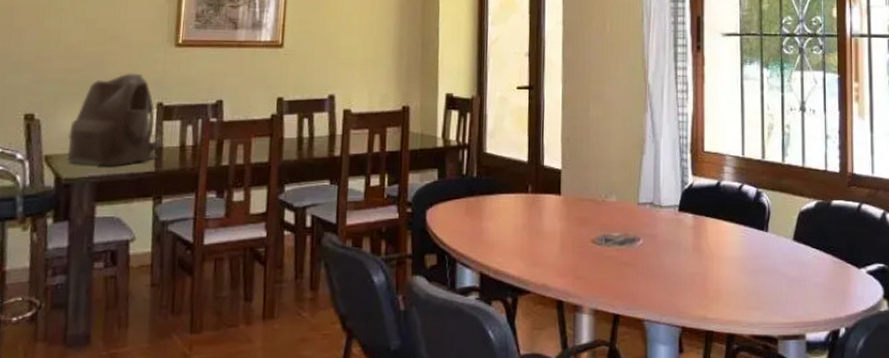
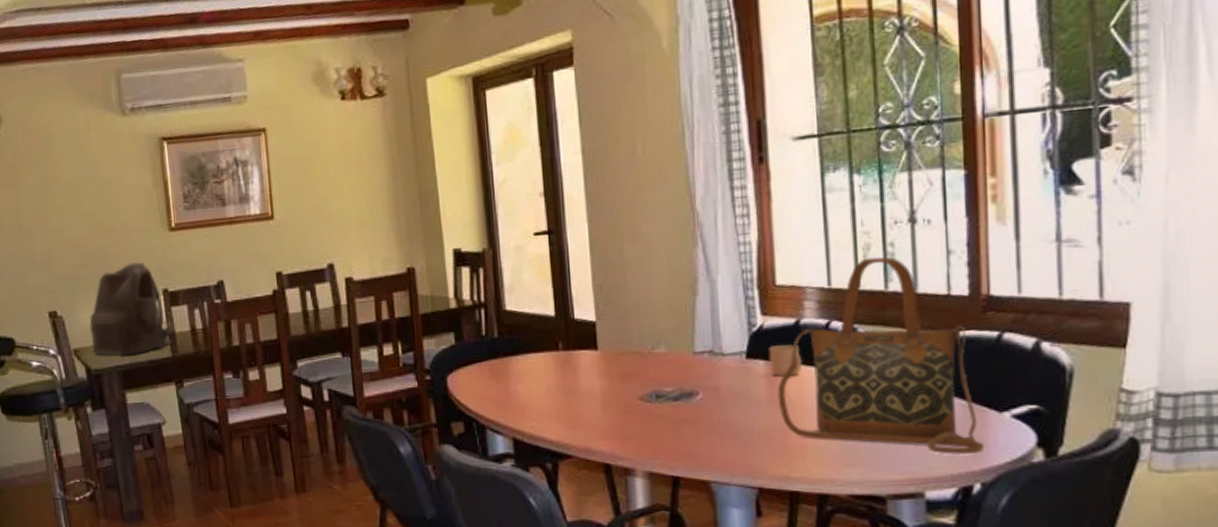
cup: none [696,202,721,230] -> present [769,344,803,377]
handbag: none [701,135,848,303] -> present [777,256,985,455]

